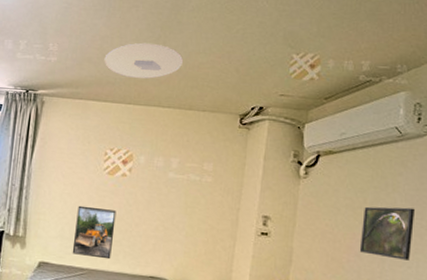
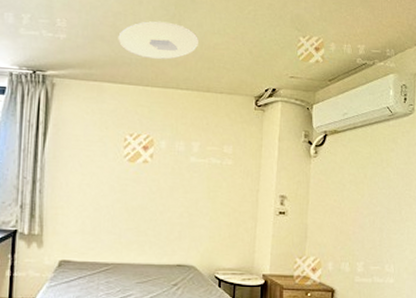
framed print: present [72,205,117,260] -> none [95,196,140,251]
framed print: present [359,206,415,261] -> none [362,180,404,228]

